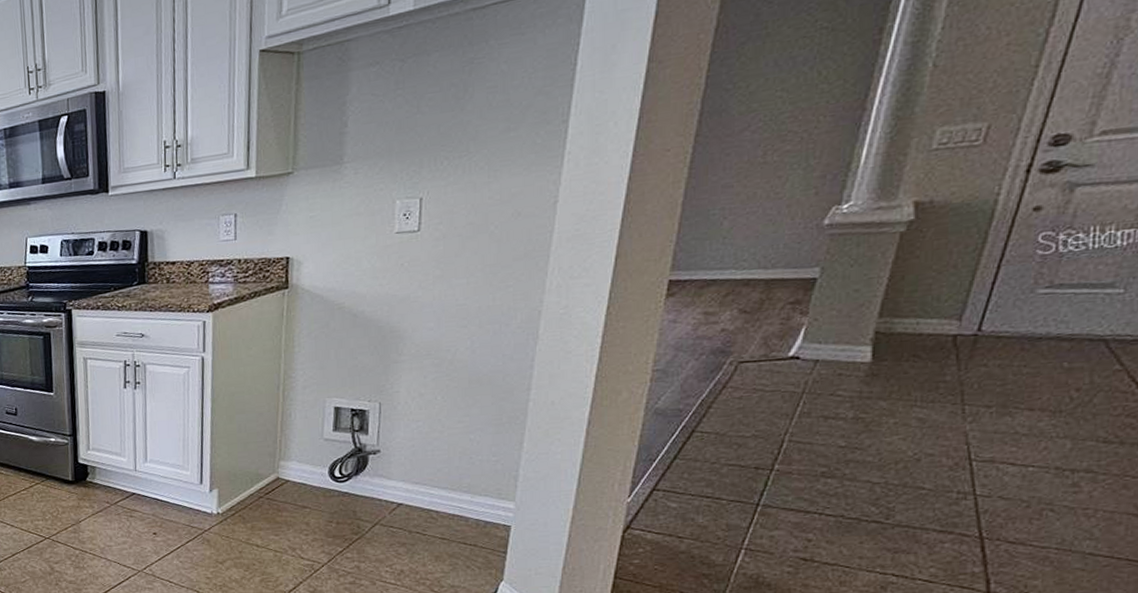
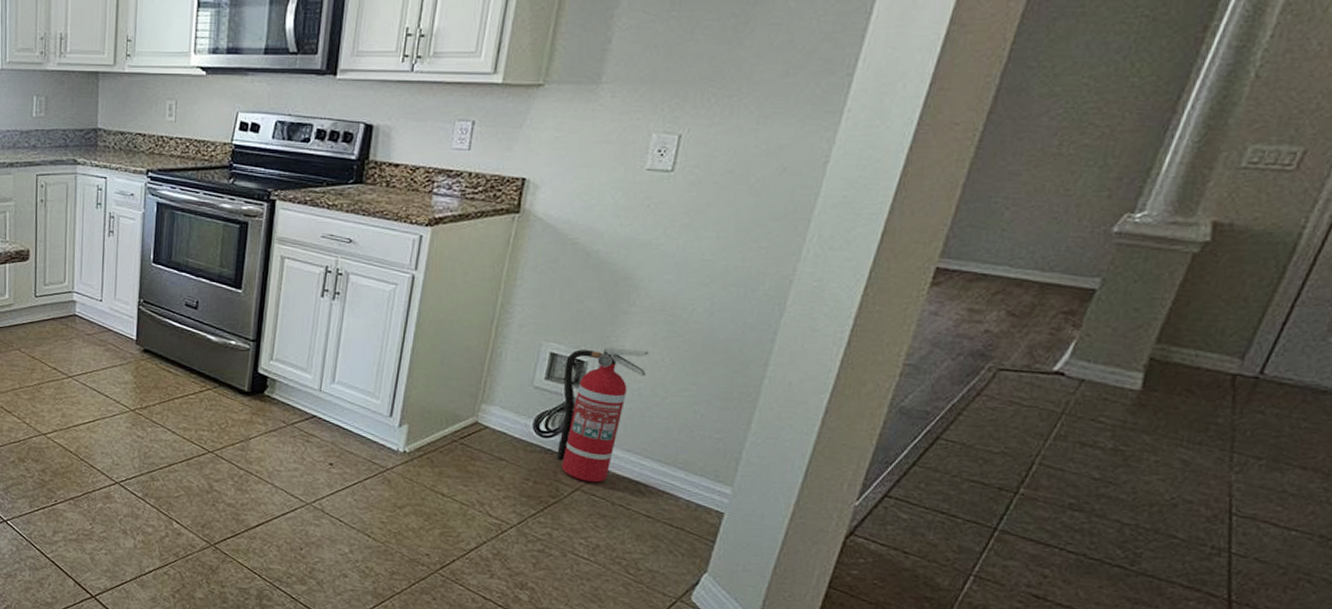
fire extinguisher: none [349,392,422,516] -> present [556,346,648,483]

